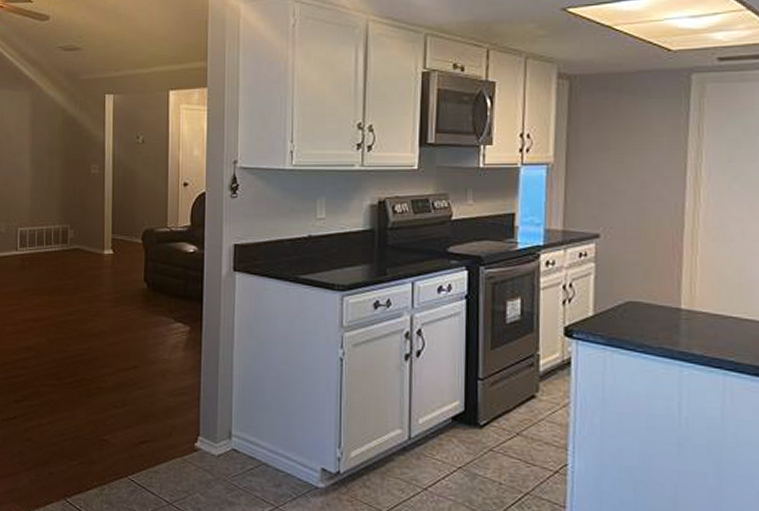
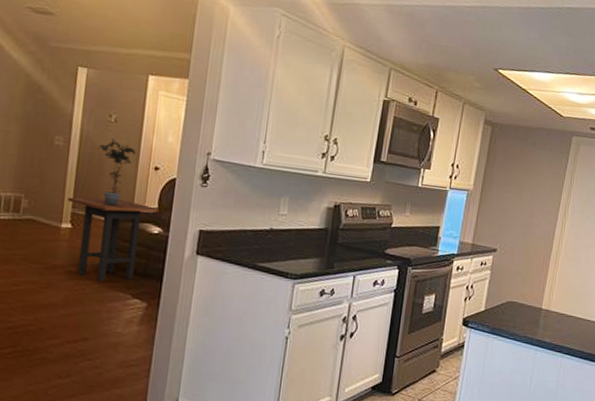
side table: none [108,221,191,307] -> present [68,197,158,282]
potted plant: none [129,159,165,228] -> present [97,138,136,206]

